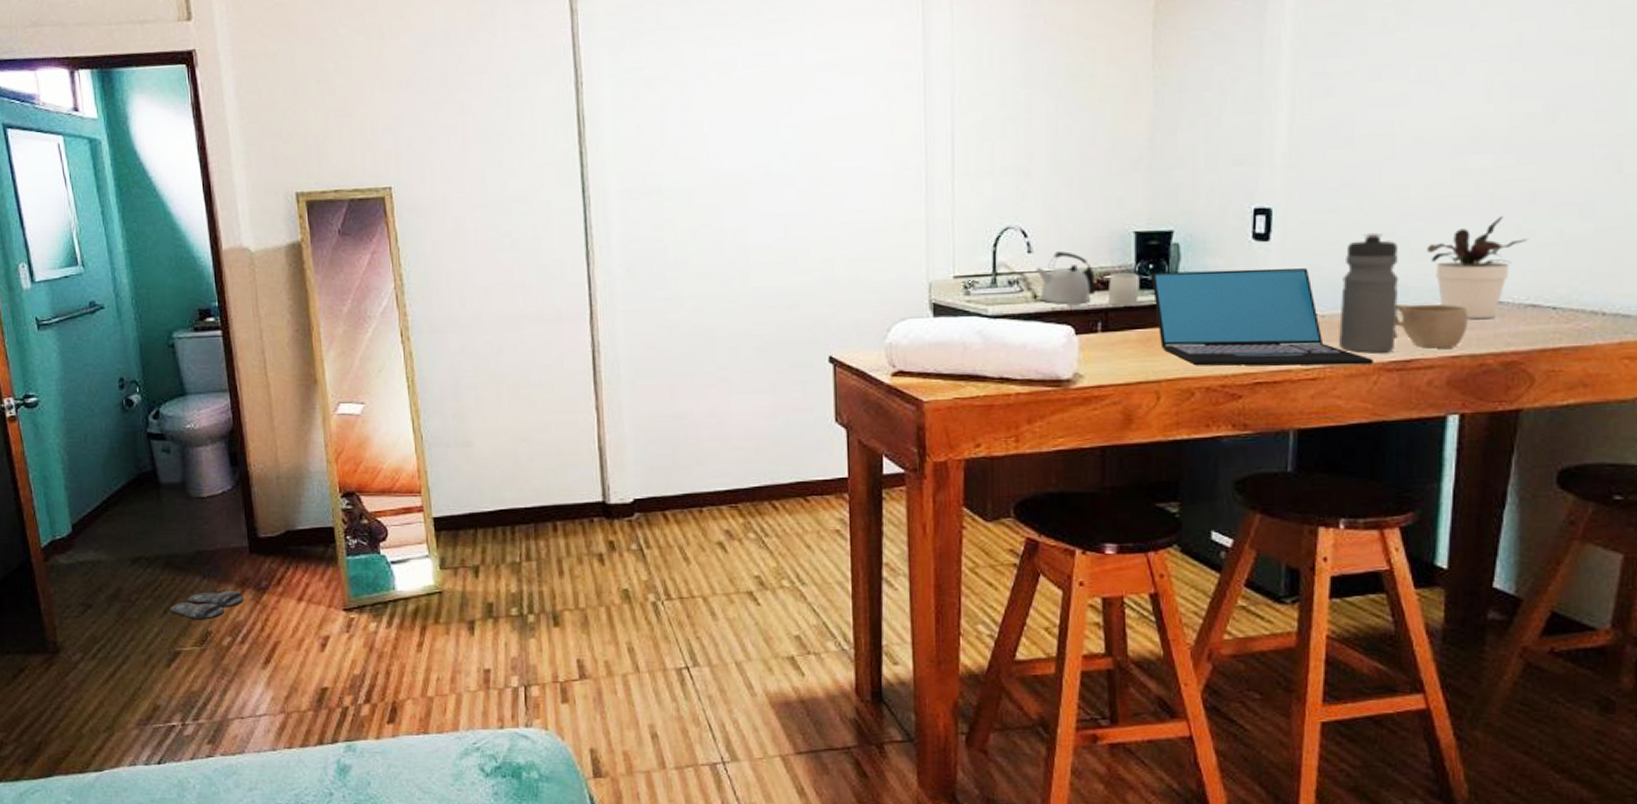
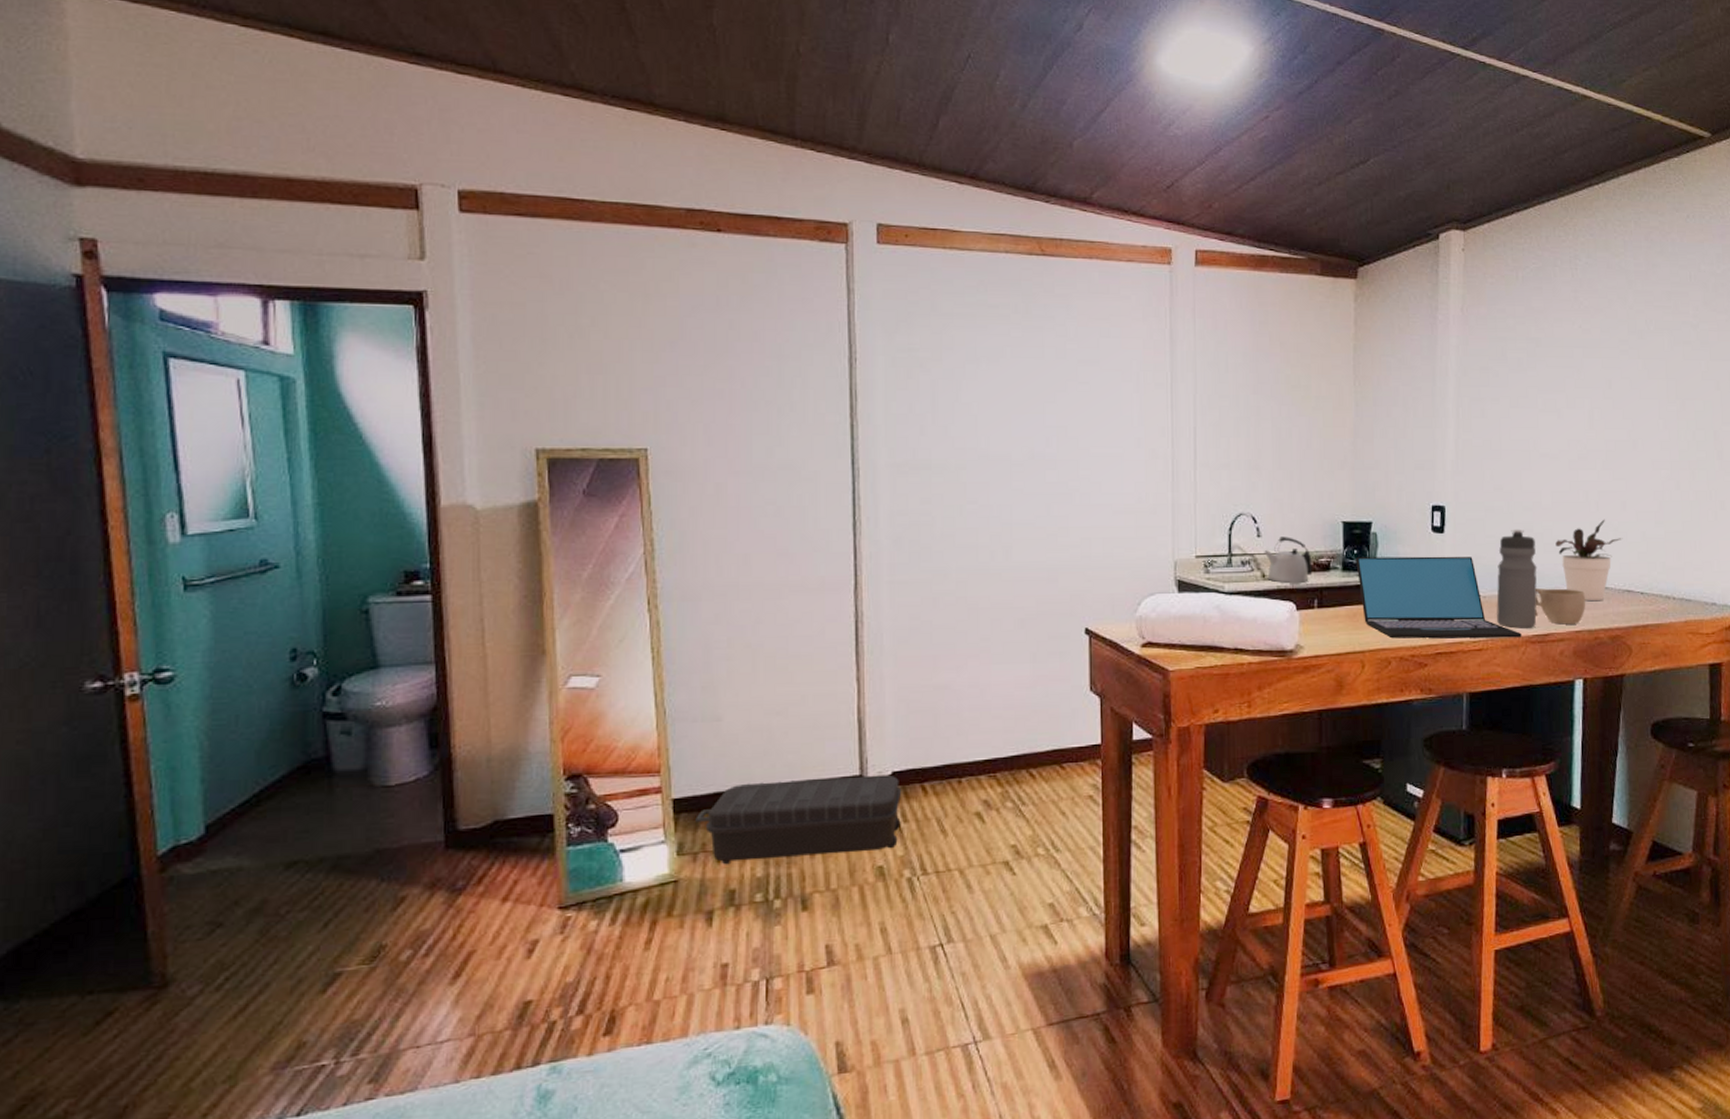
slippers: present [169,590,243,620] -> none [332,893,432,932]
suitcase: none [454,502,644,580] -> present [695,775,902,865]
mug: present [1107,272,1140,307] -> none [1322,556,1347,586]

